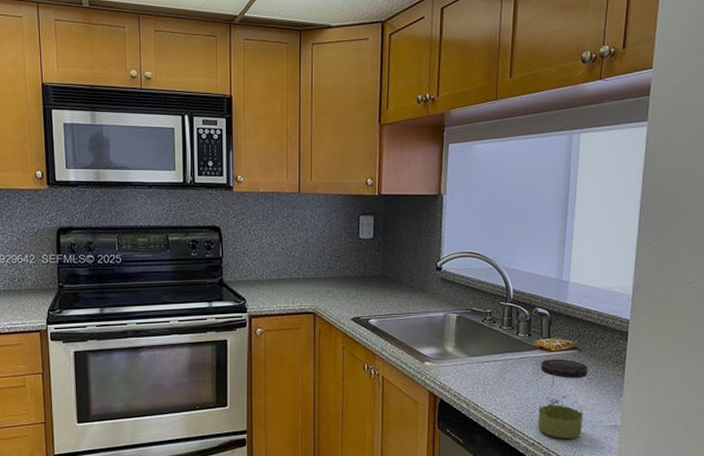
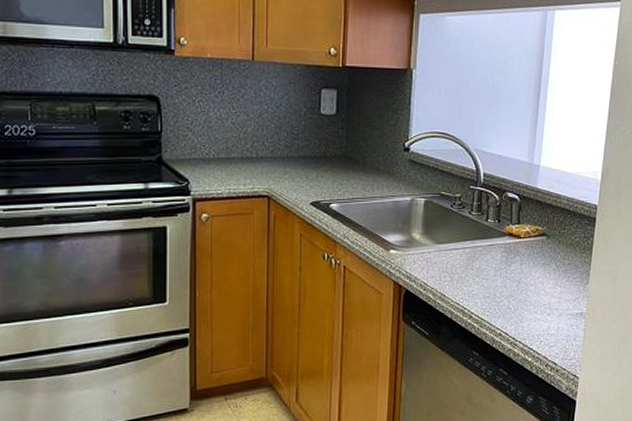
jar: present [538,359,587,438] -> none [505,246,556,328]

